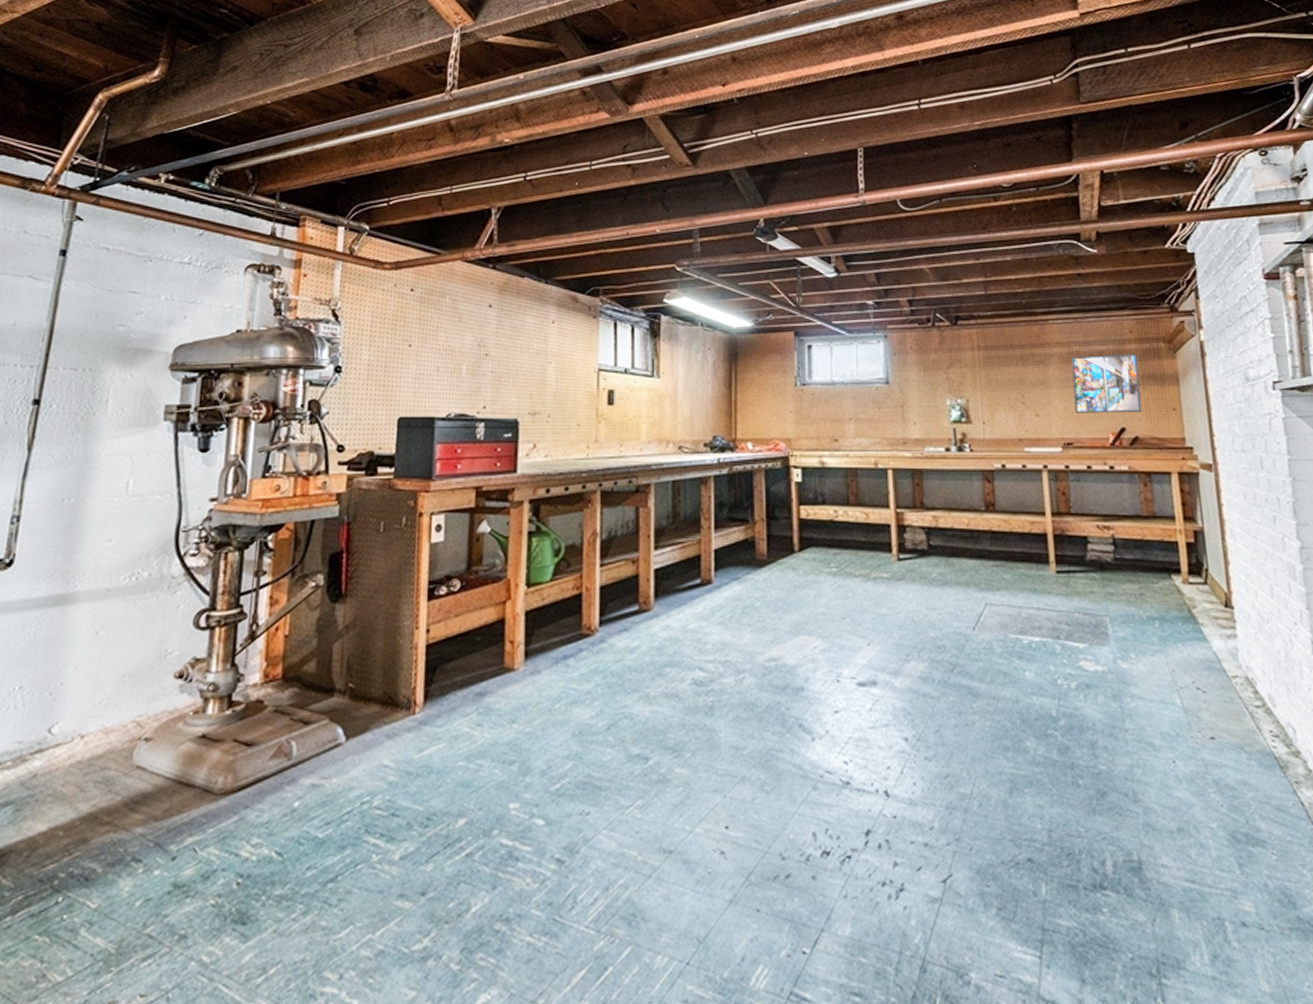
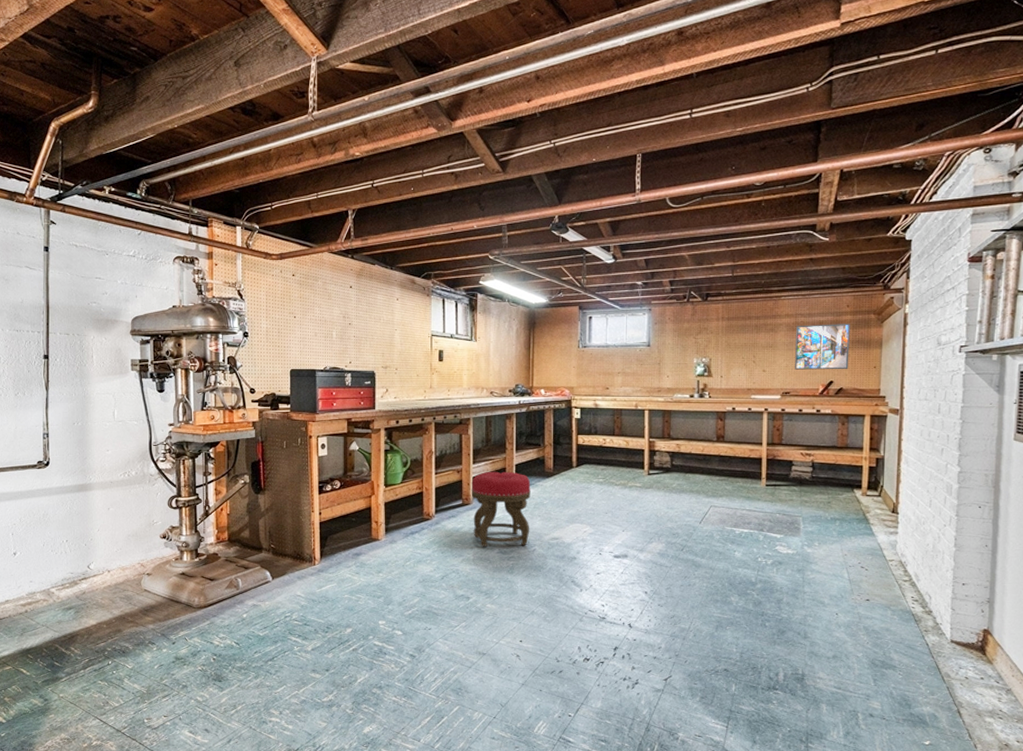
stool: none [652,560,737,677] -> present [471,471,531,548]

